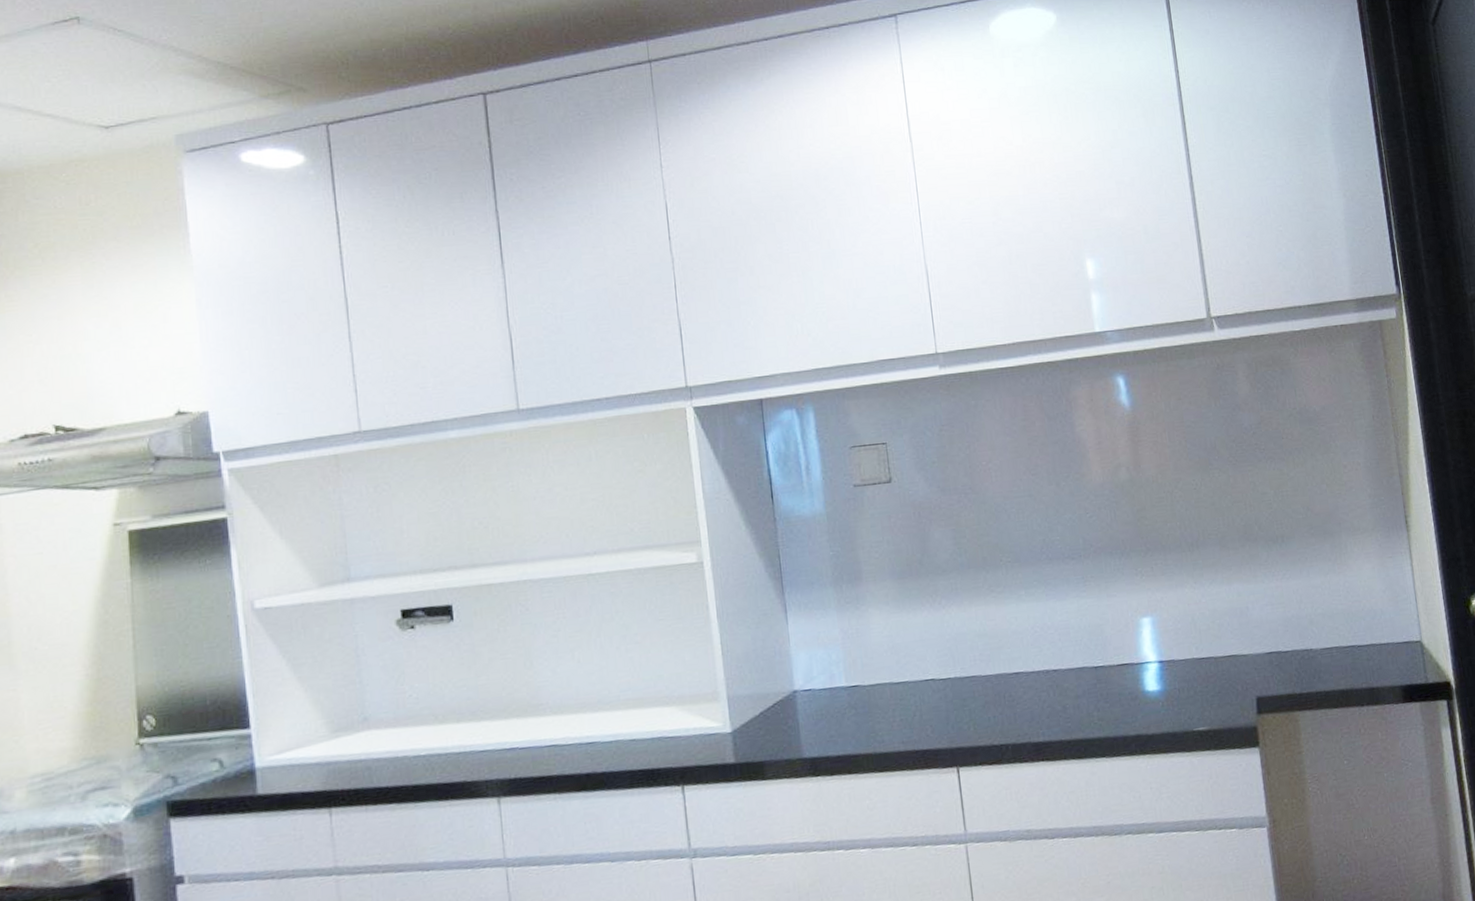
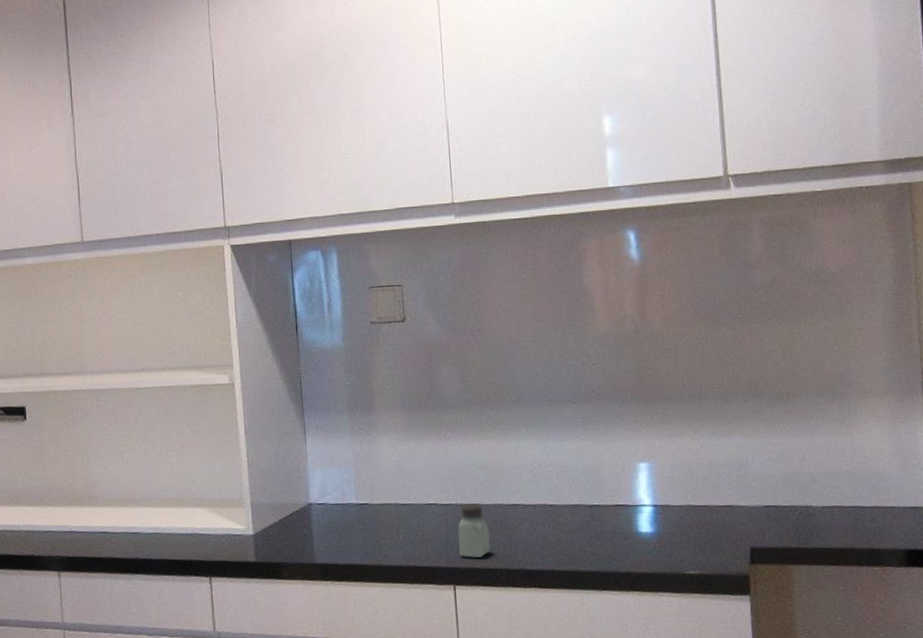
saltshaker: none [958,675,994,736] -> present [457,503,490,559]

